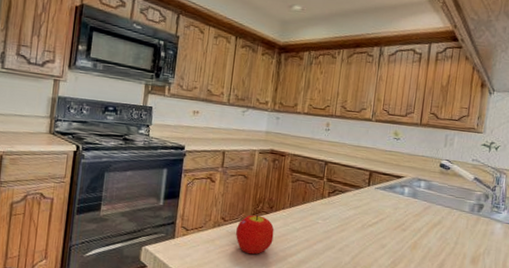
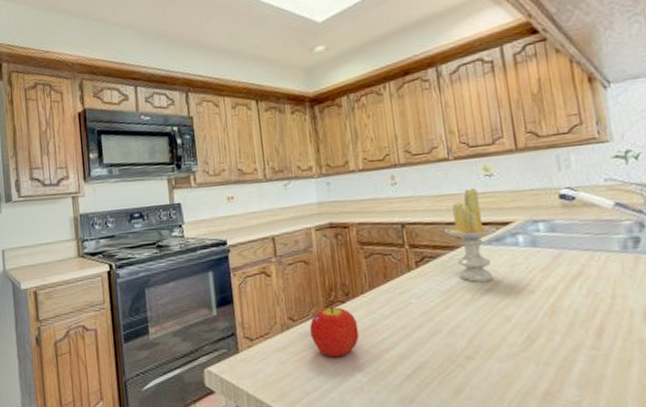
candle: none [355,146,392,217] -> present [444,188,496,282]

